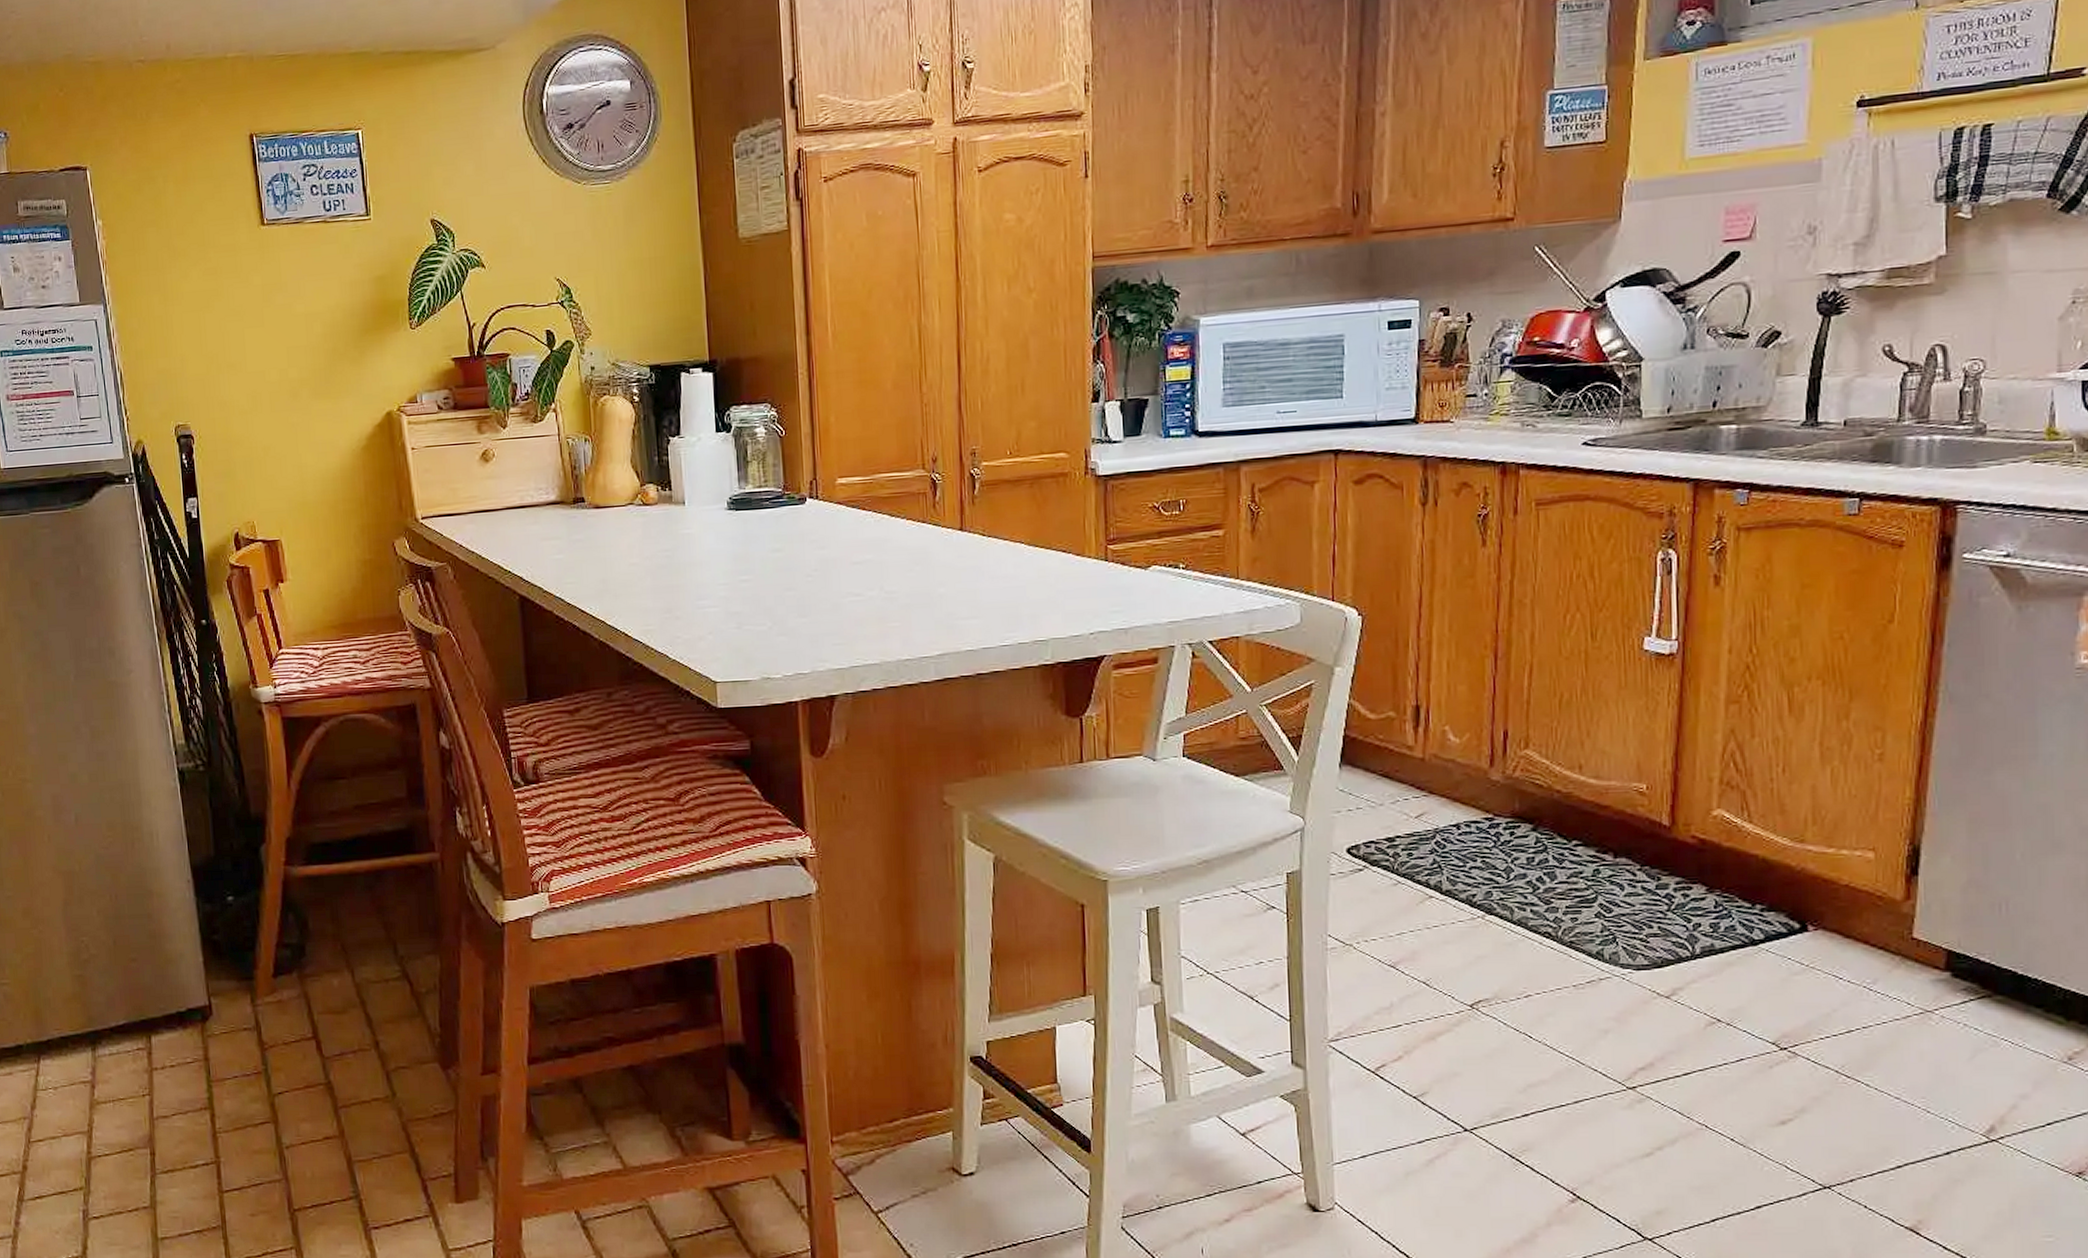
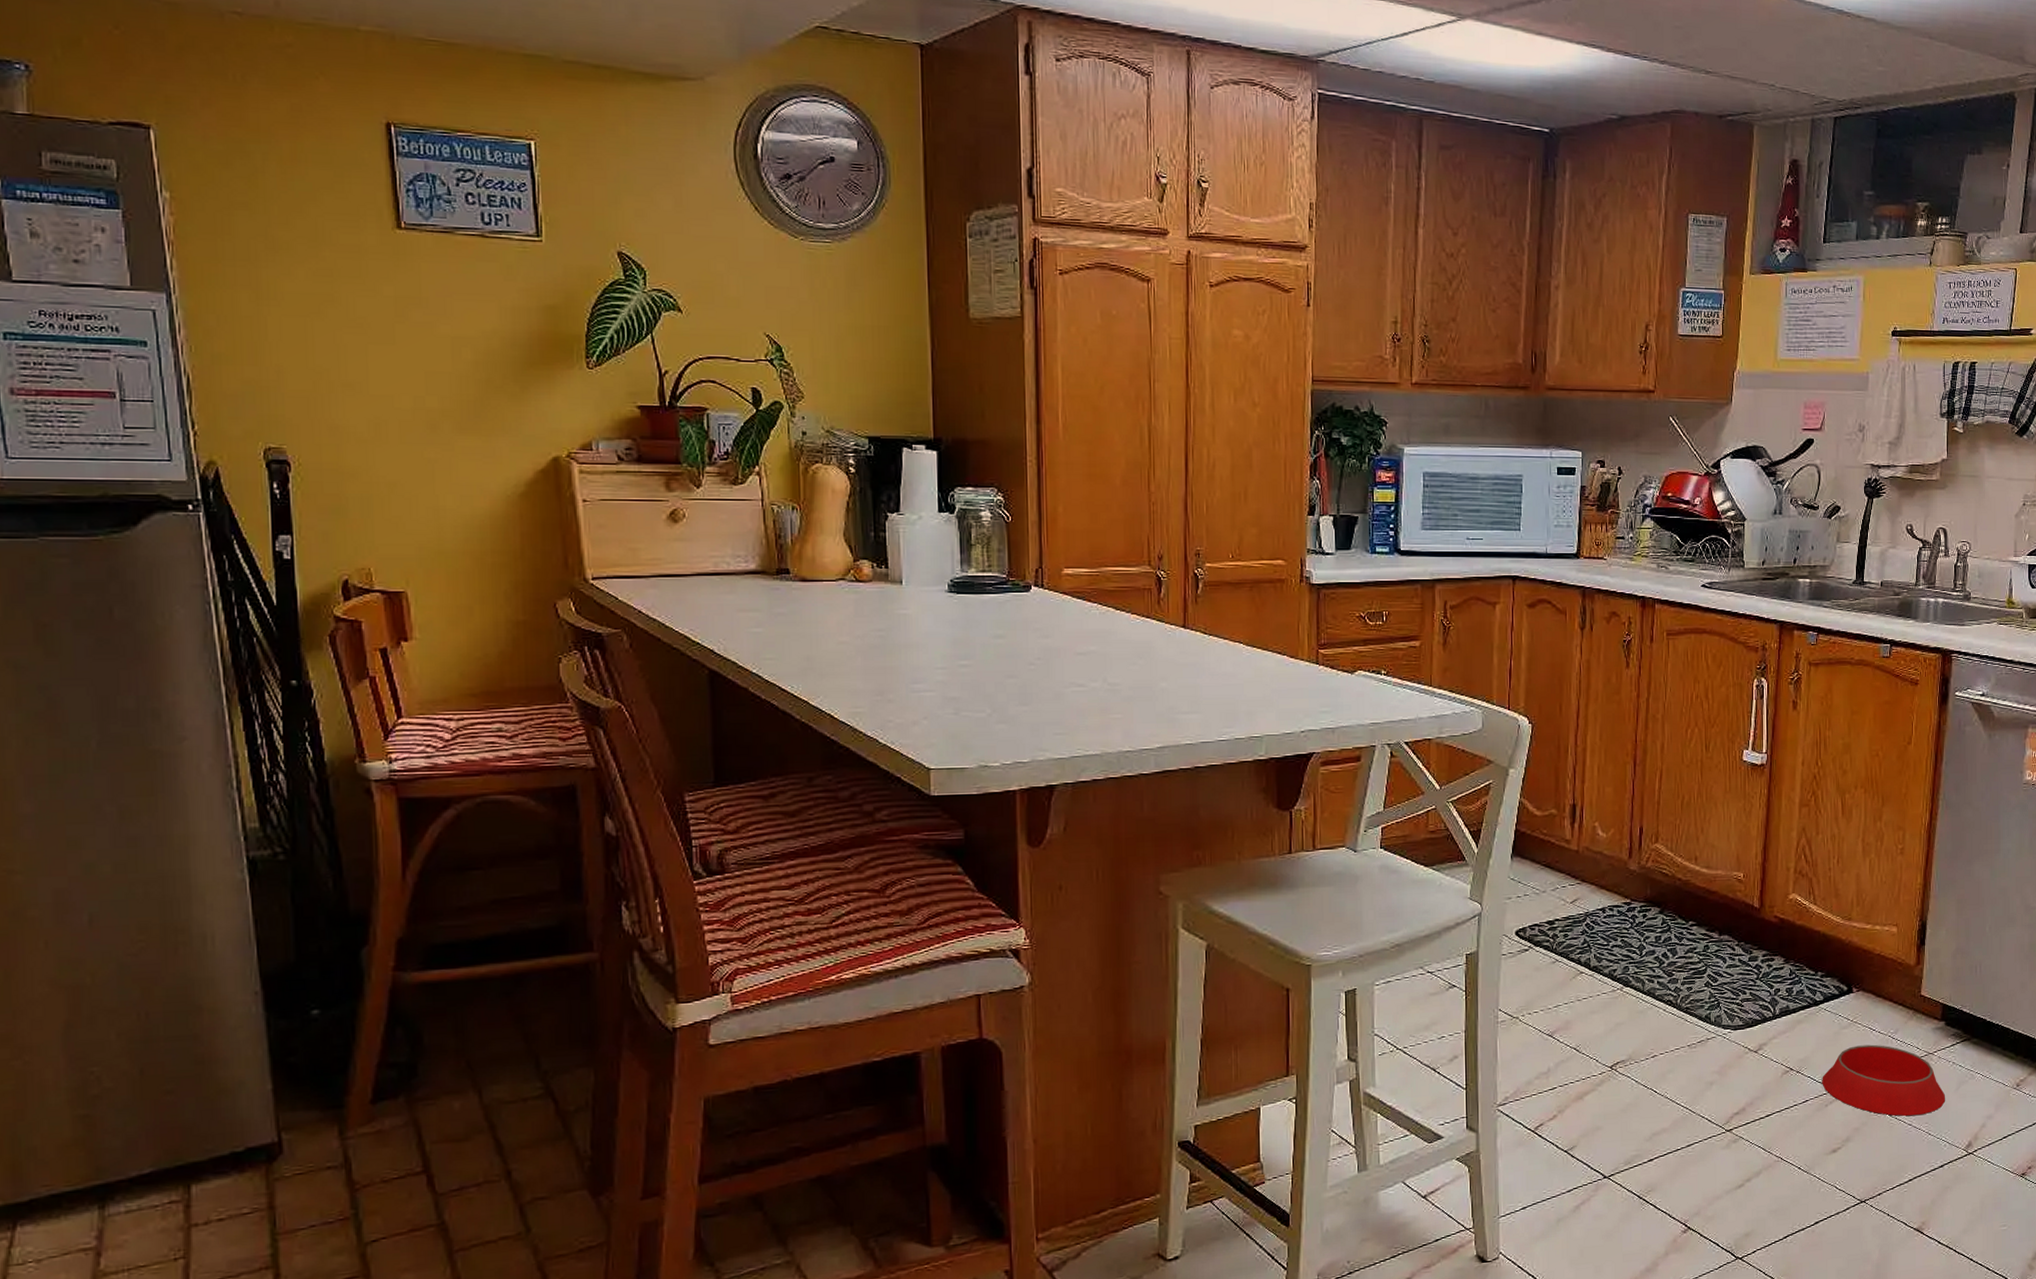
pet bowl: none [1764,996,1952,1088] -> present [1822,1044,1945,1116]

